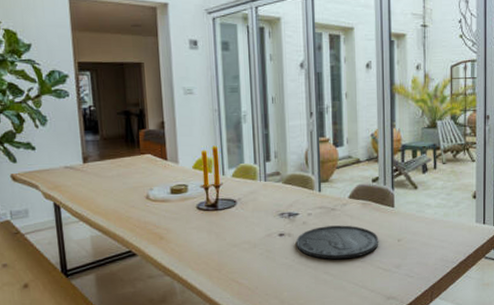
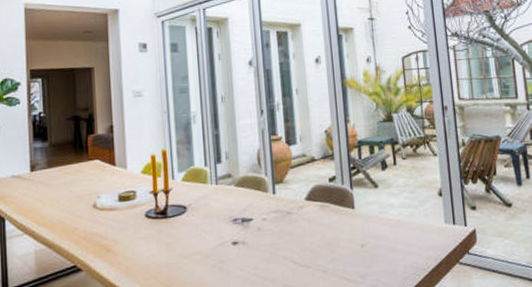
plate: present [296,225,379,260] -> none [251,230,341,270]

